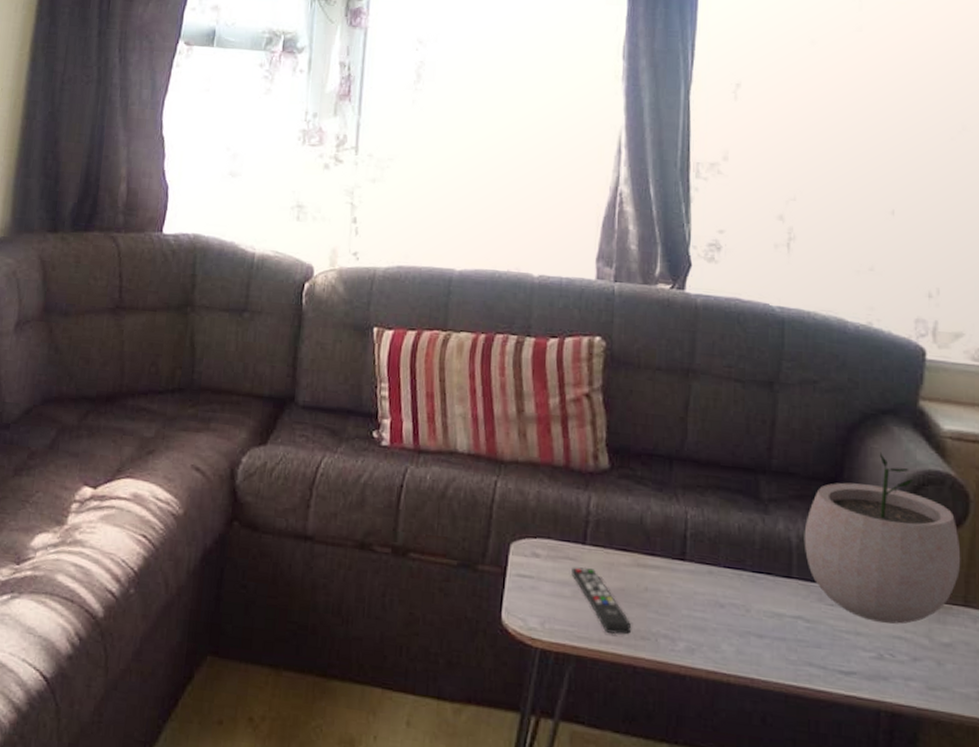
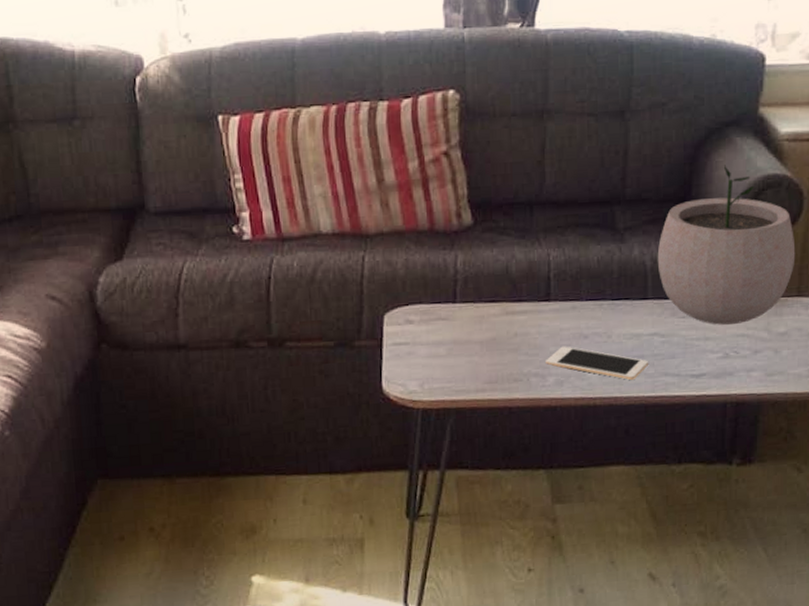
remote control: present [571,566,632,635] -> none [445,324,505,383]
cell phone: none [677,611,792,664] -> present [546,346,649,381]

